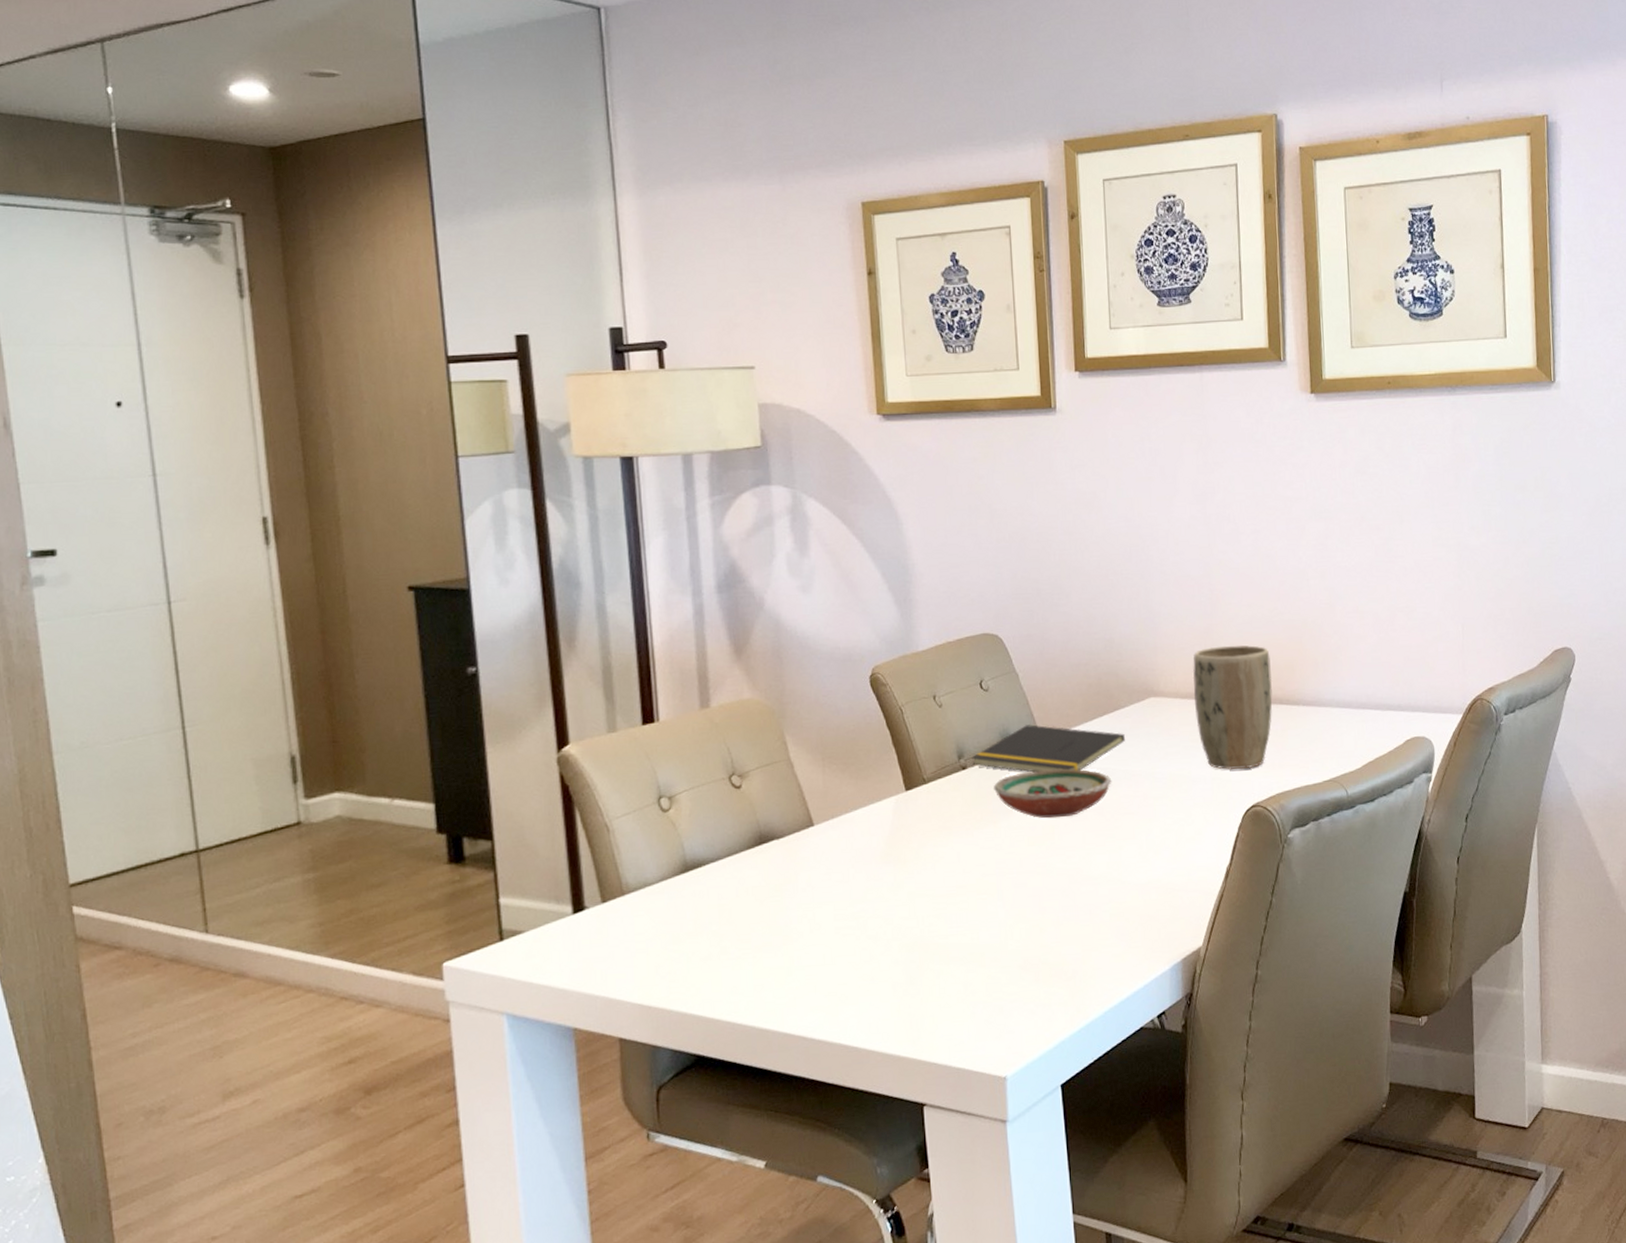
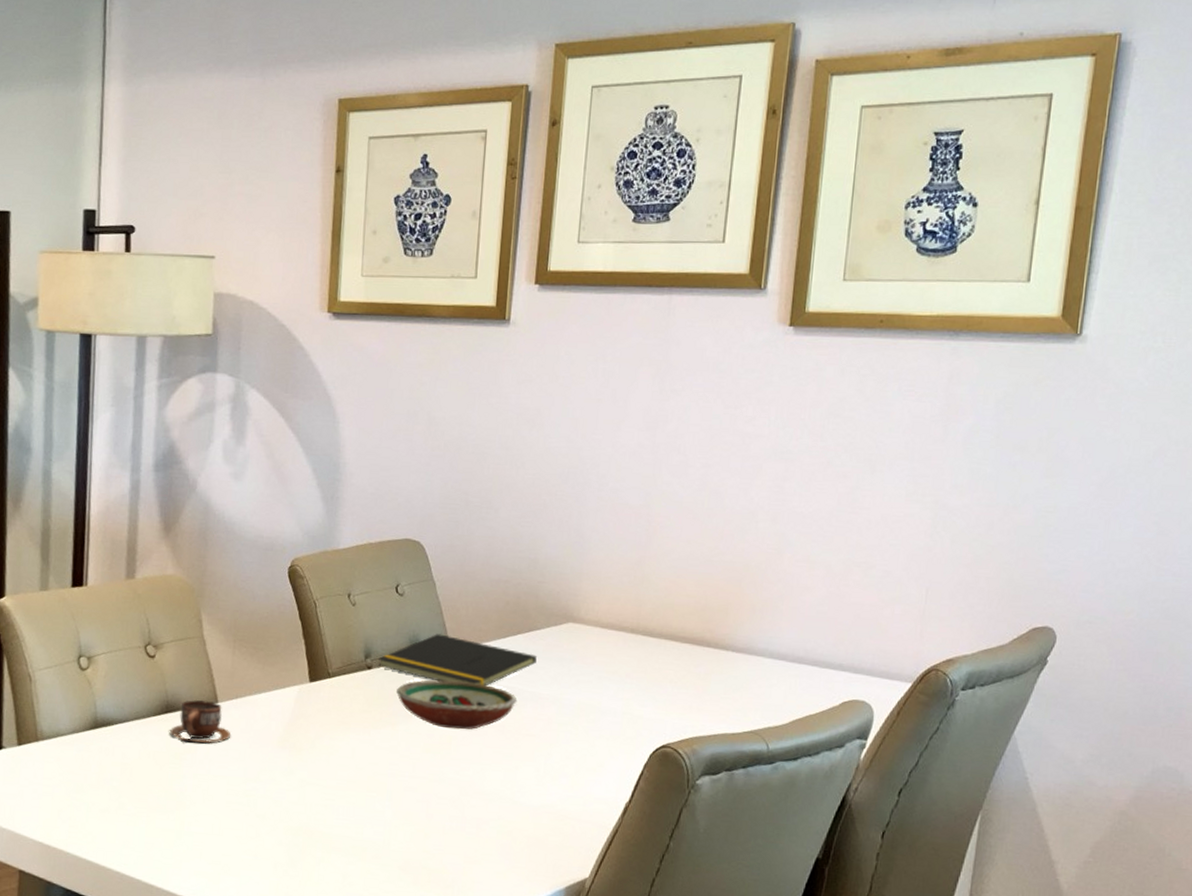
cup: none [766,825,831,872] -> present [169,700,230,744]
plant pot: present [1192,645,1273,770] -> none [614,579,704,708]

